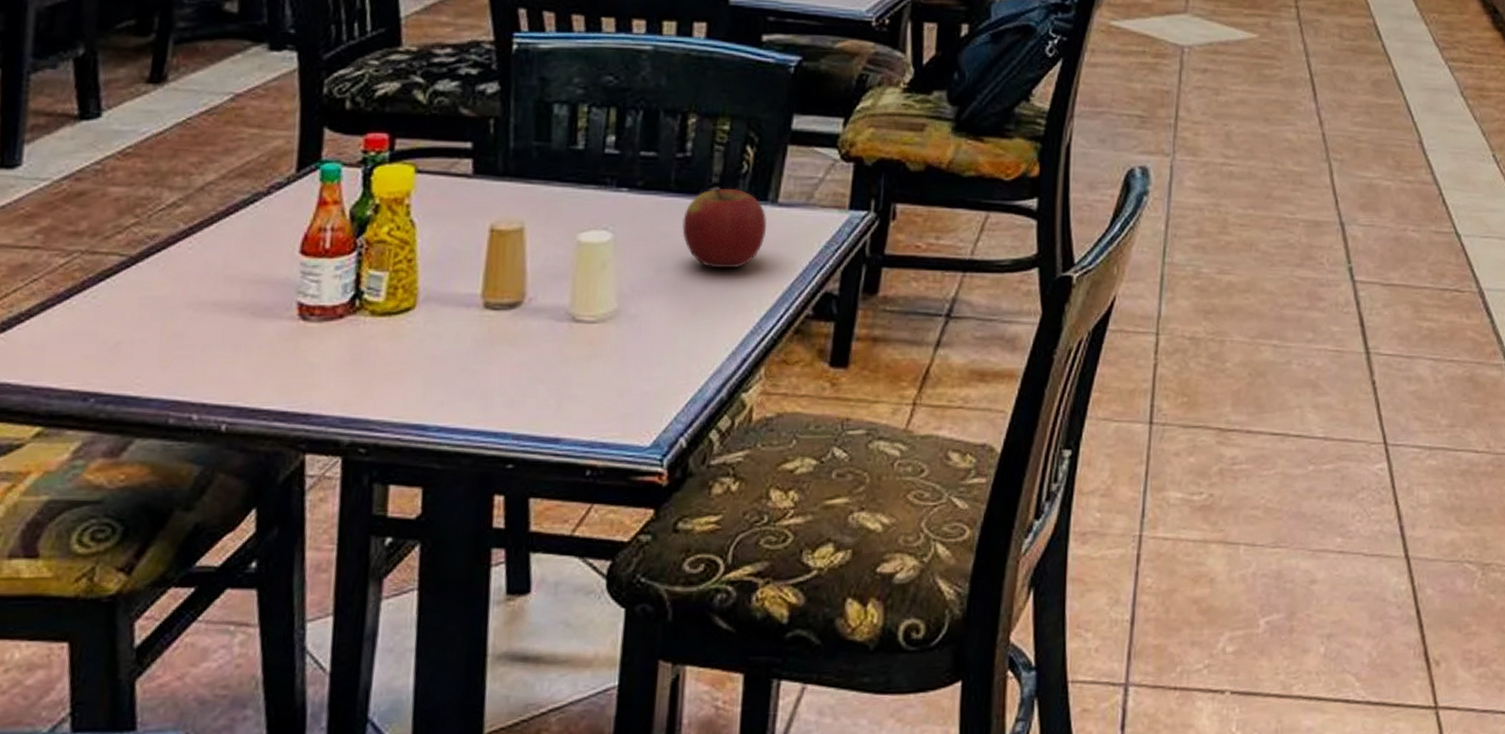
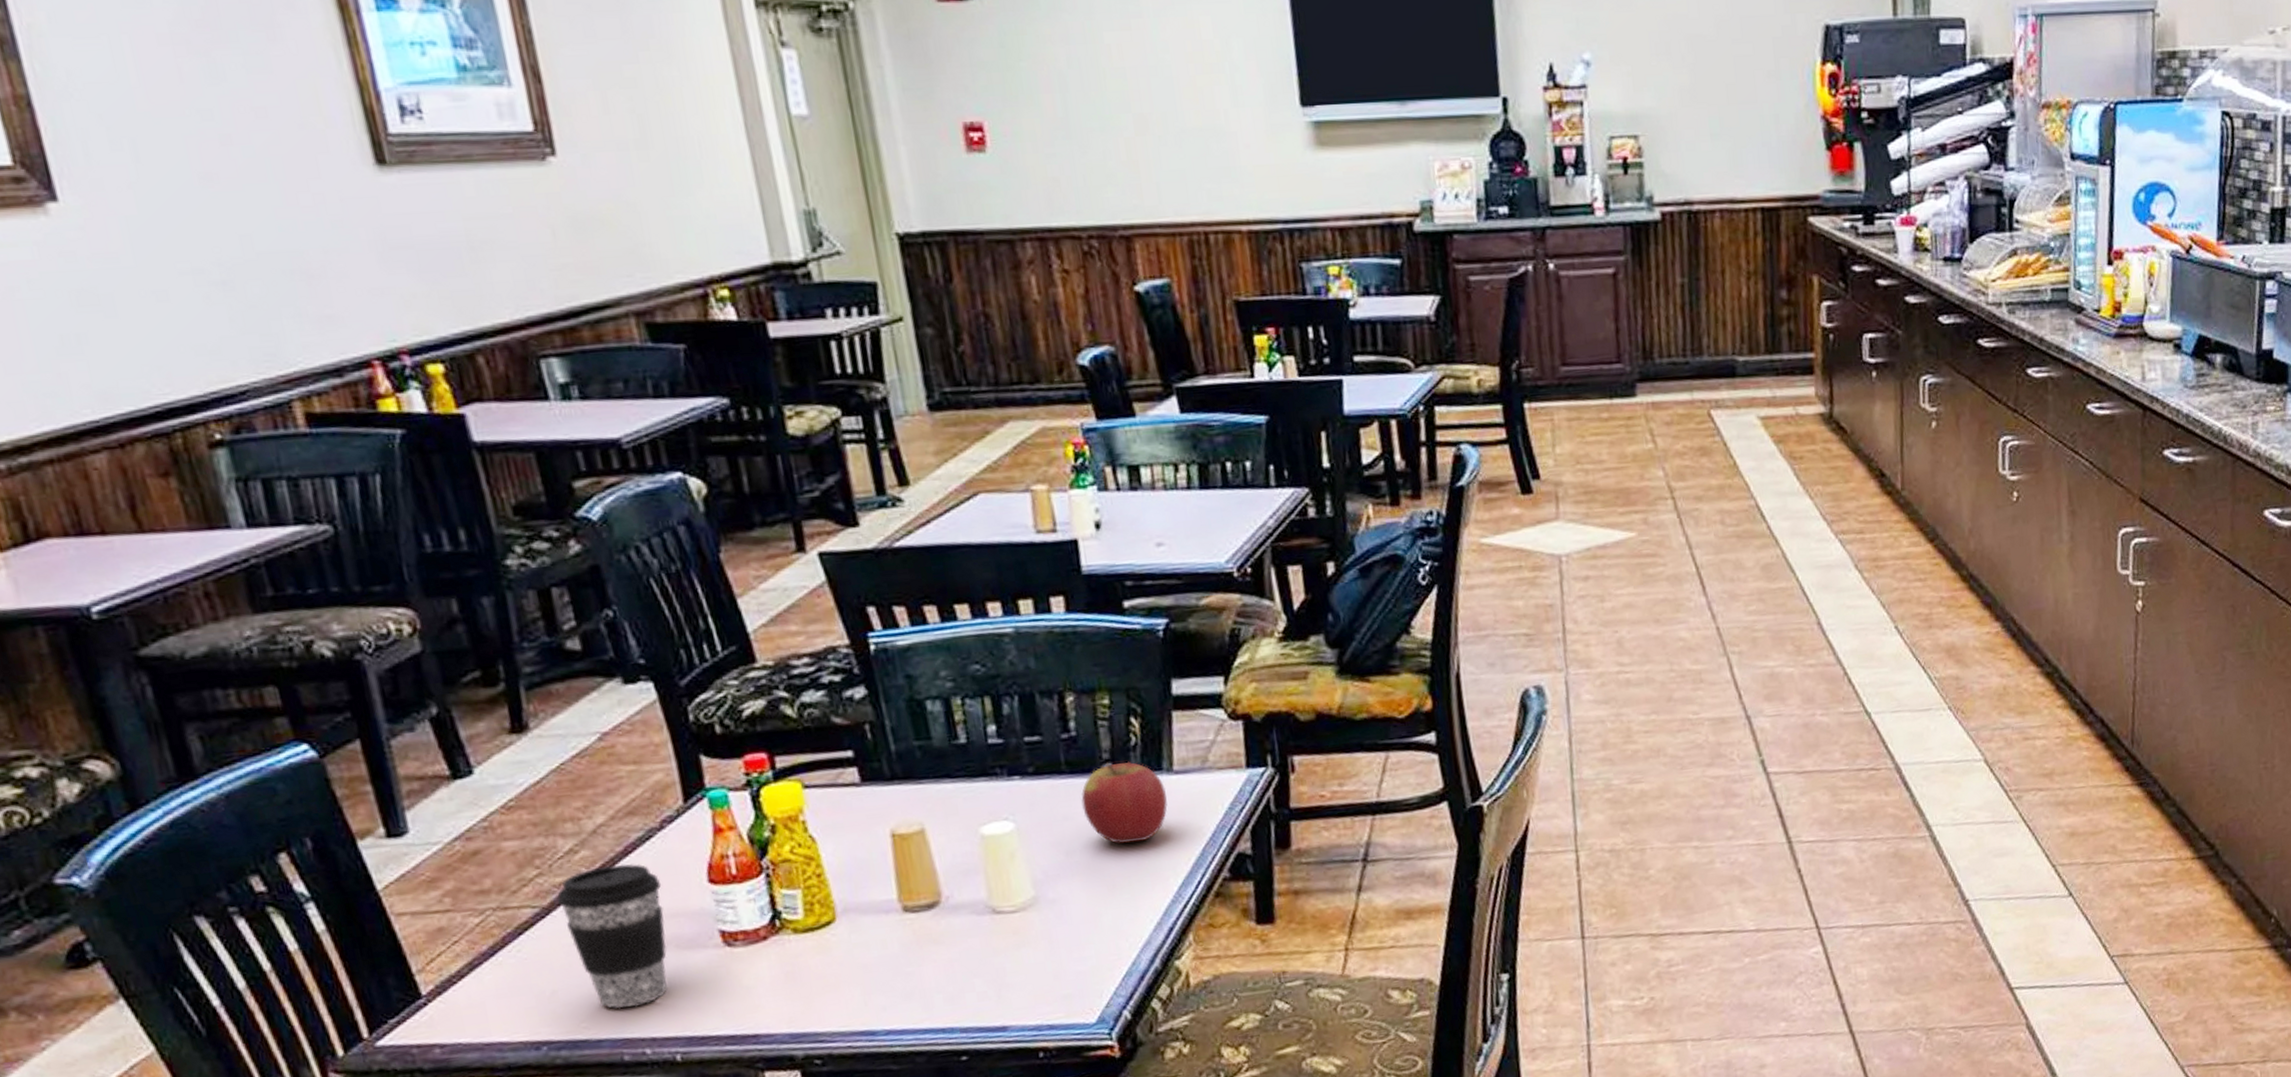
coffee cup: none [147,223,254,369] -> present [557,863,667,1009]

